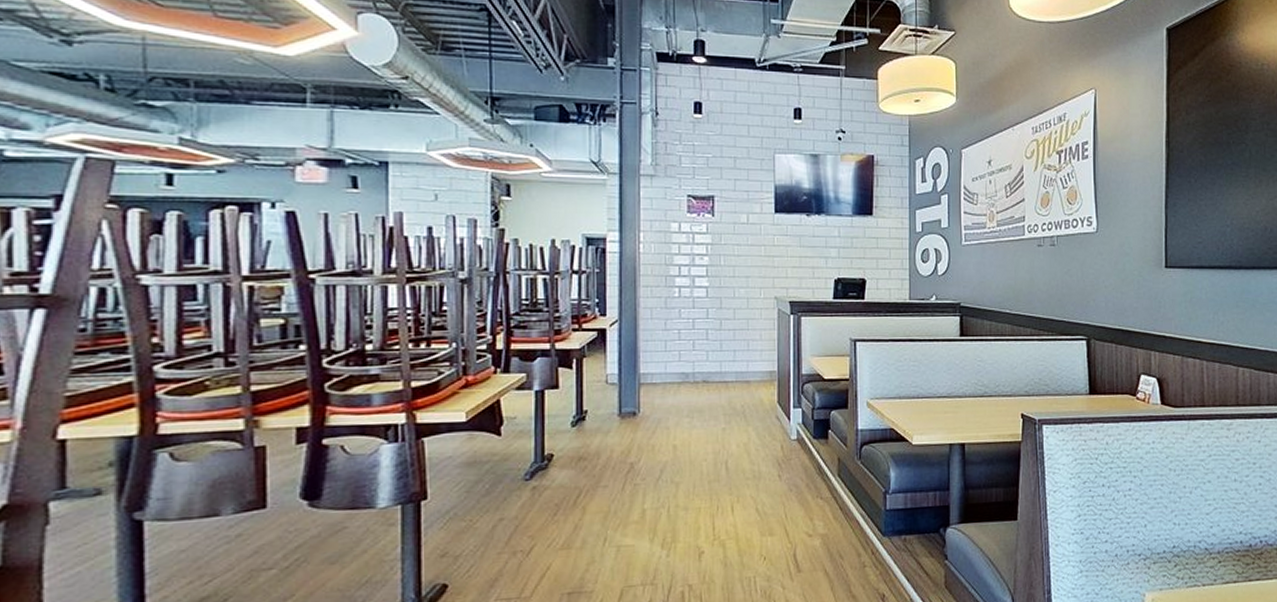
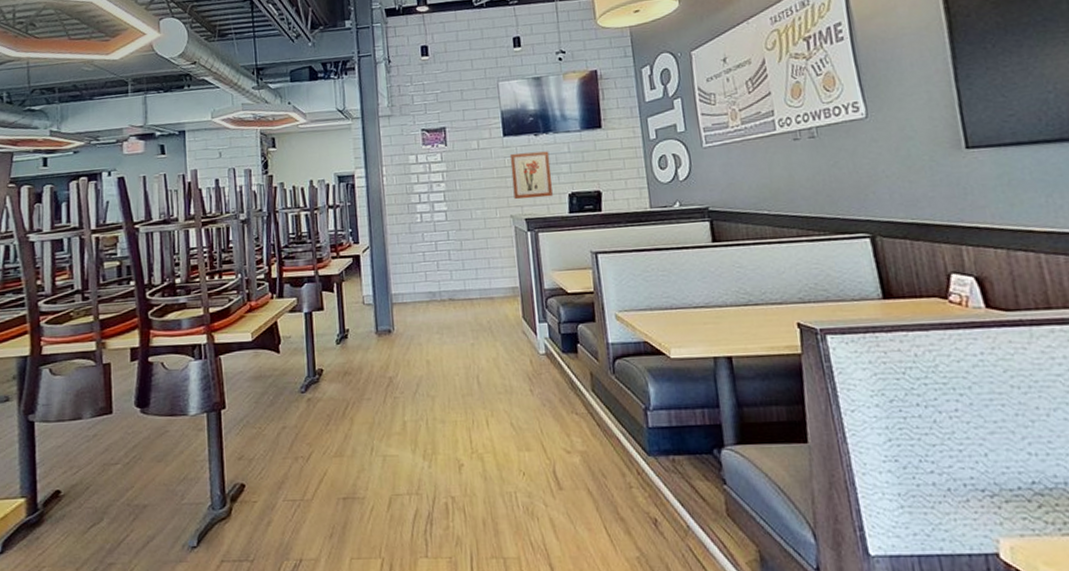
wall art: none [779,233,820,281] -> present [509,151,553,200]

